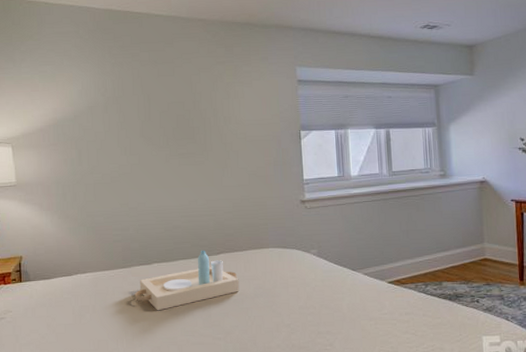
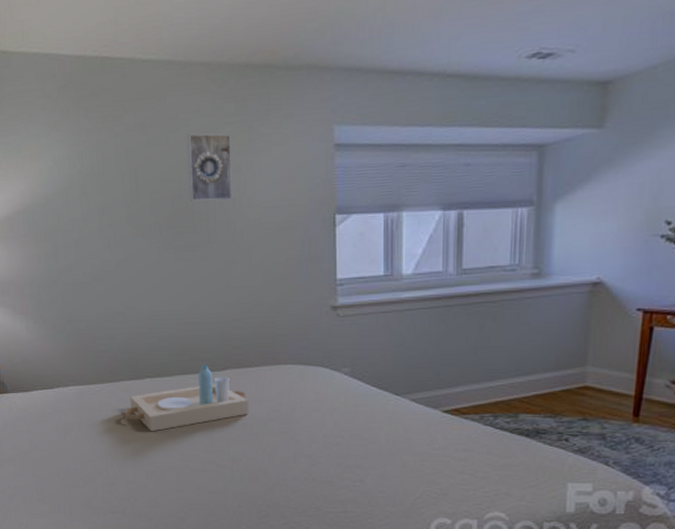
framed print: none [189,69,224,120] -> present [188,133,233,201]

